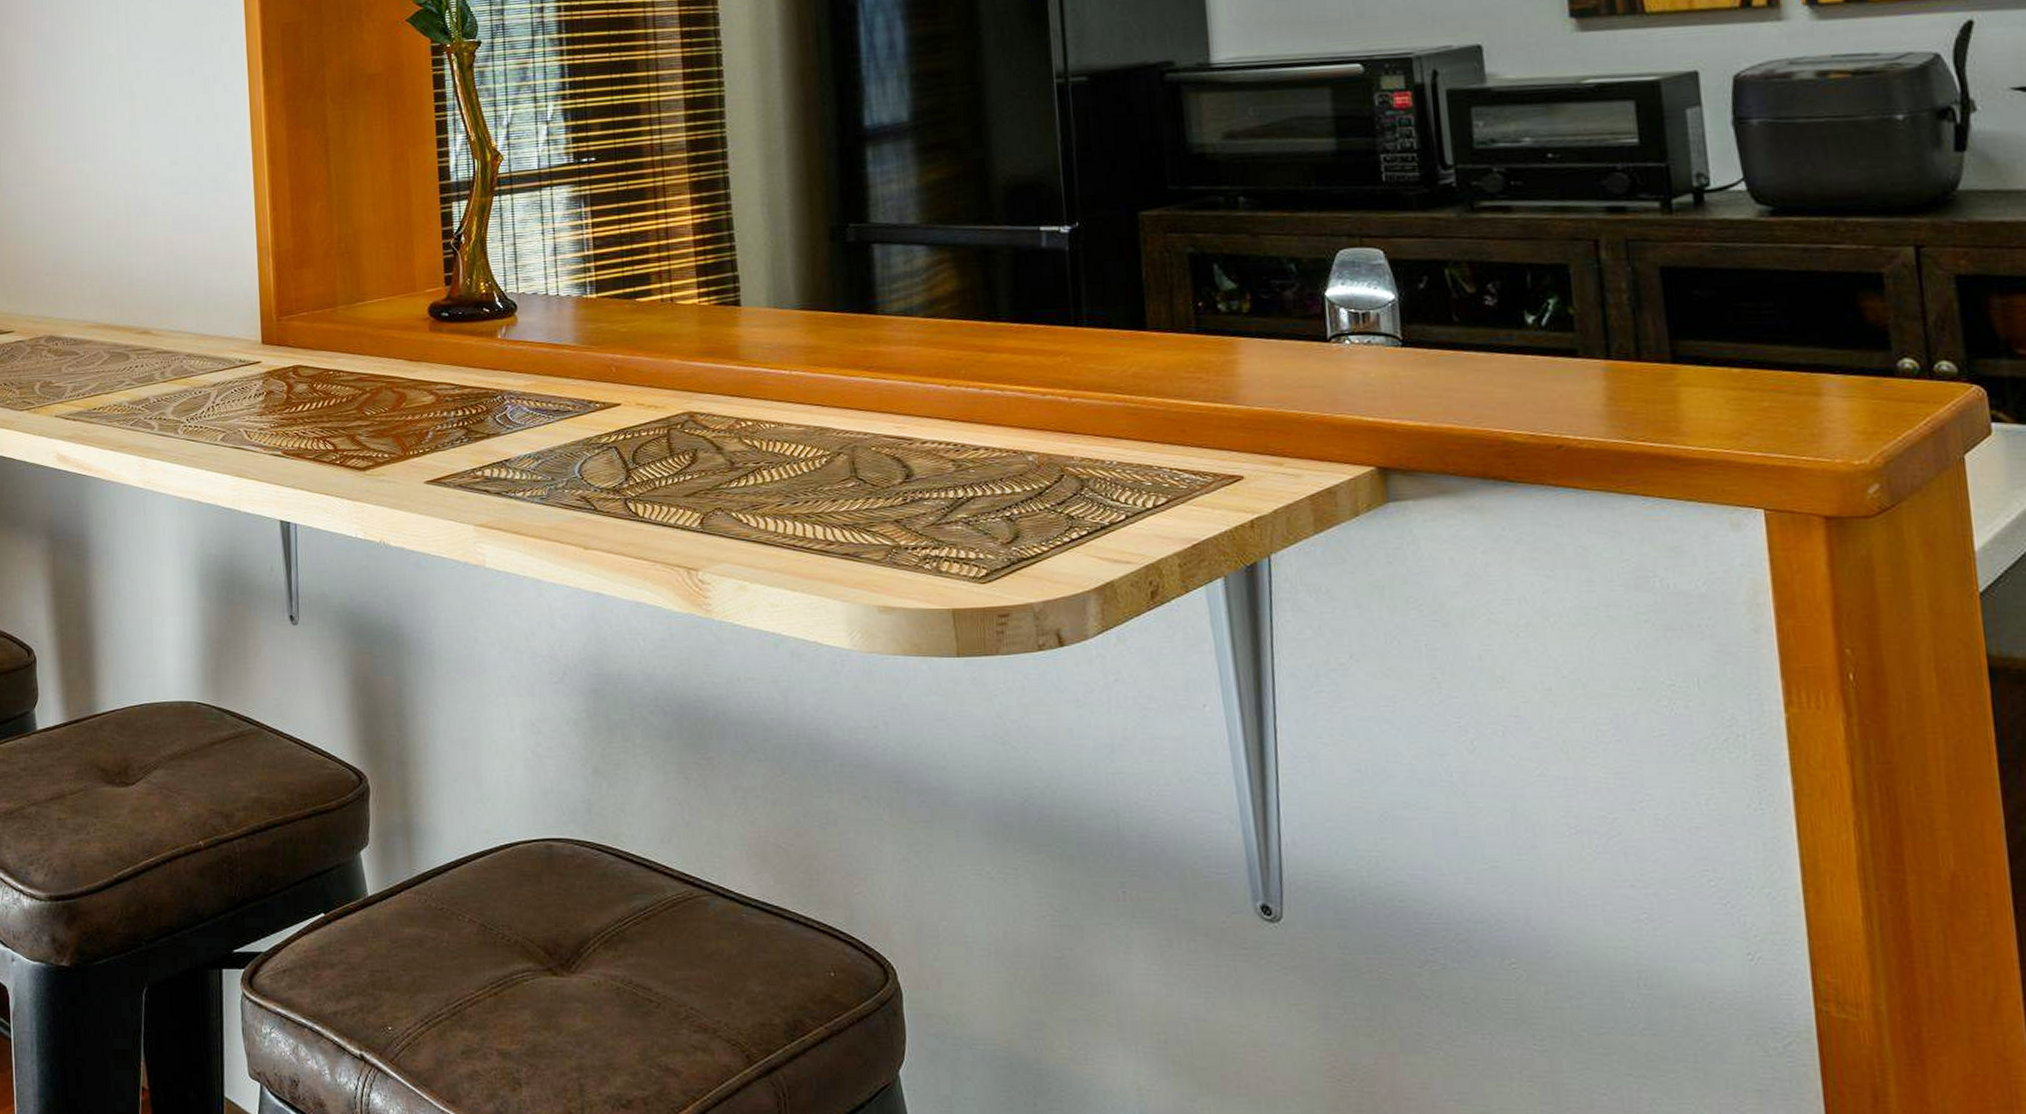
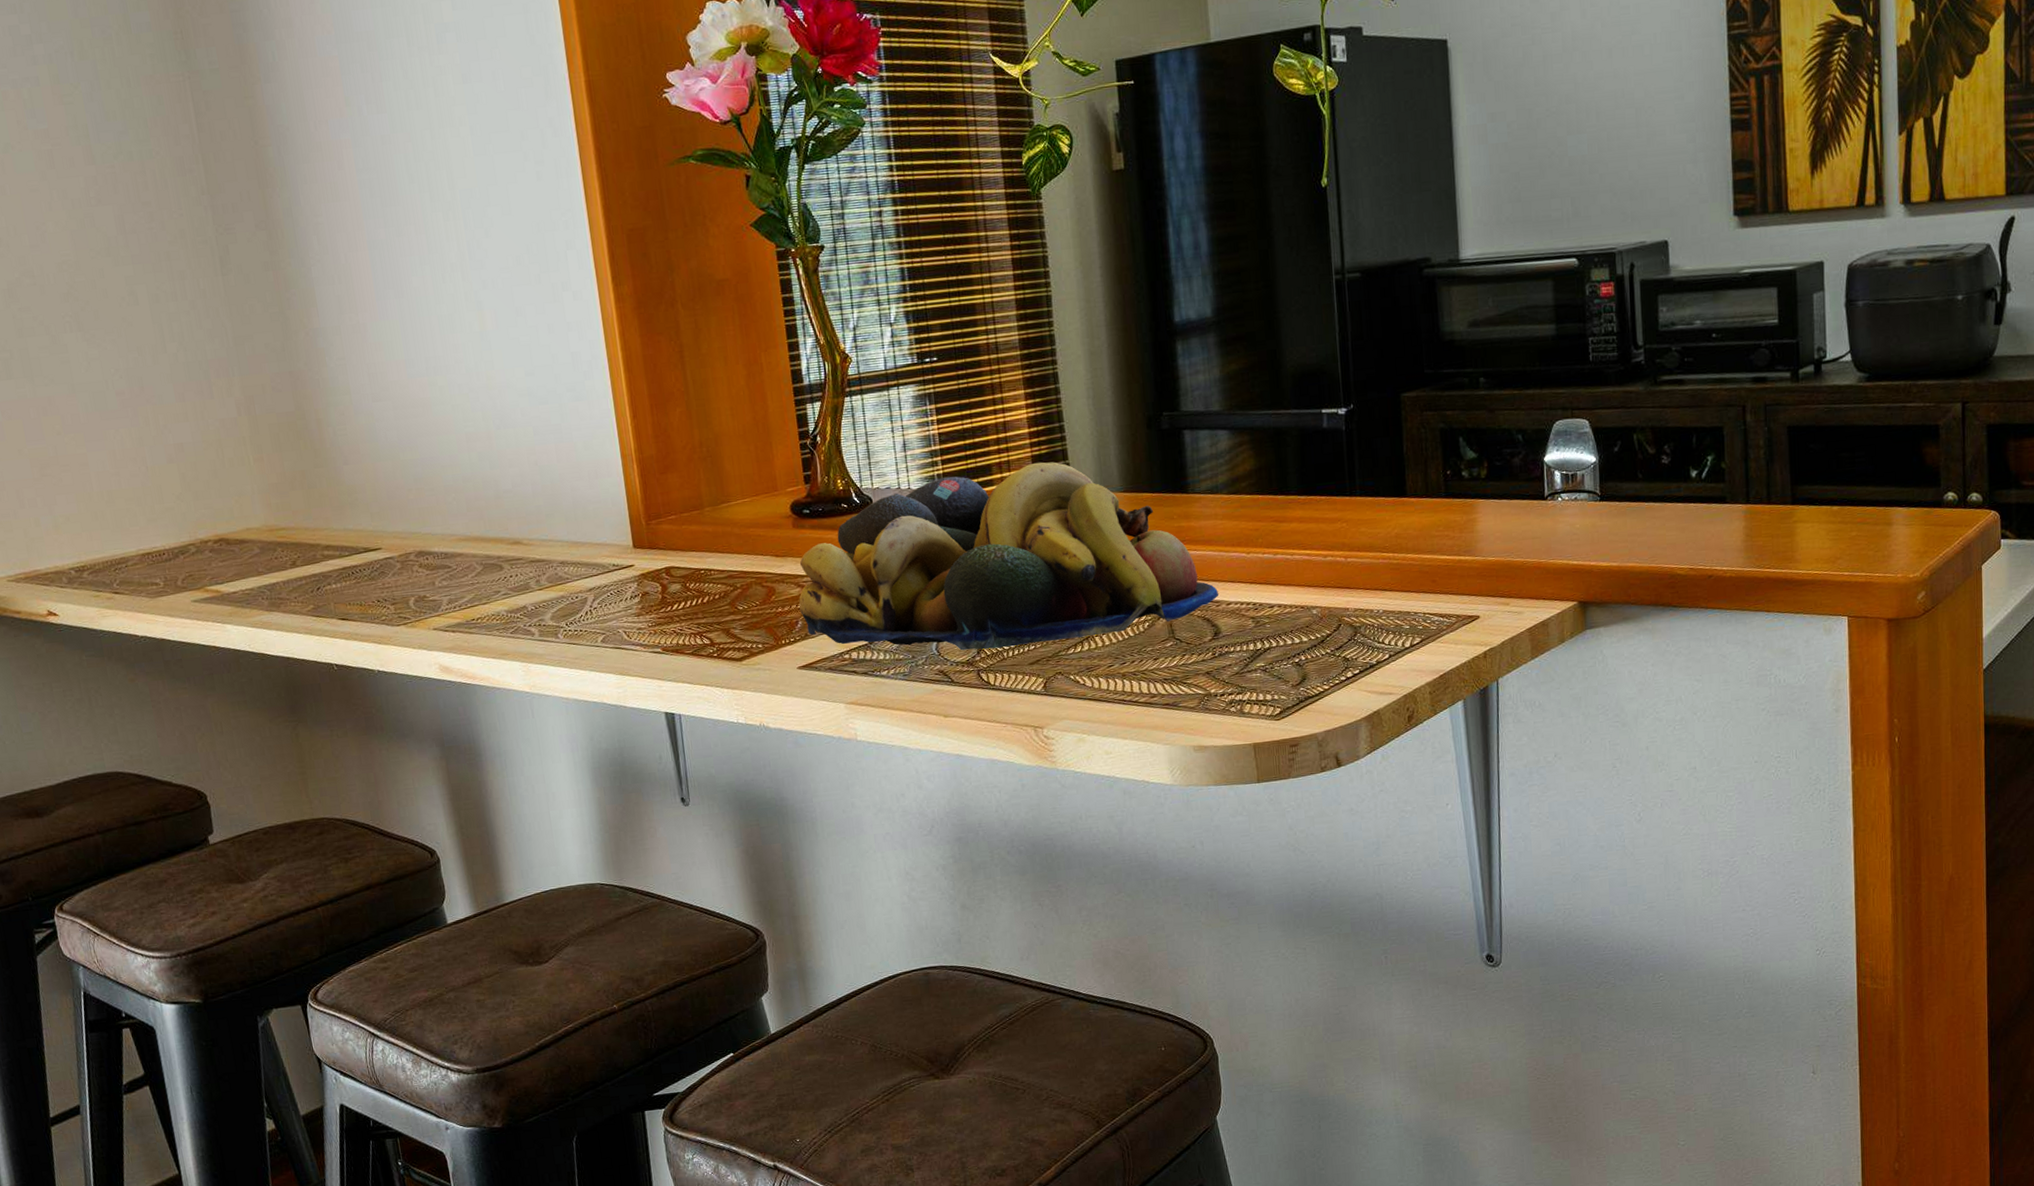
fruit bowl: none [430,272,911,476] -> present [798,462,1218,651]

